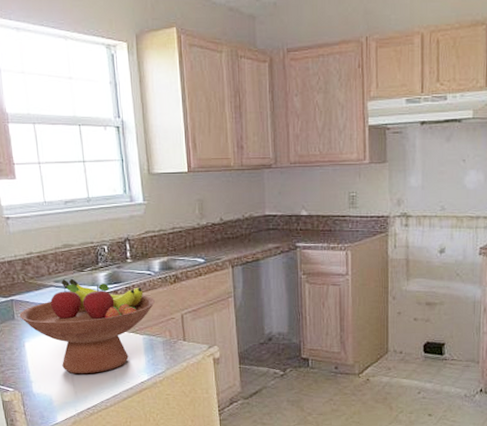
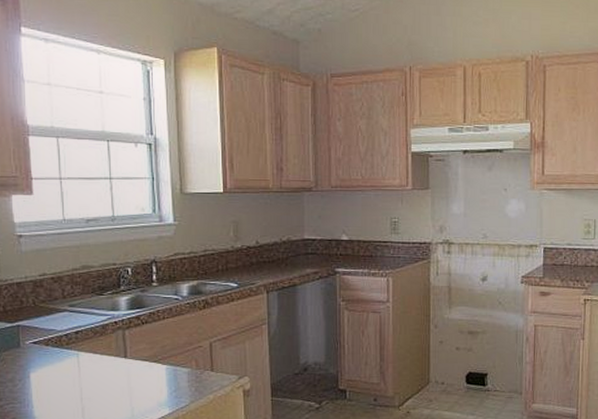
fruit bowl: present [19,278,155,373] -> none [26,302,181,408]

